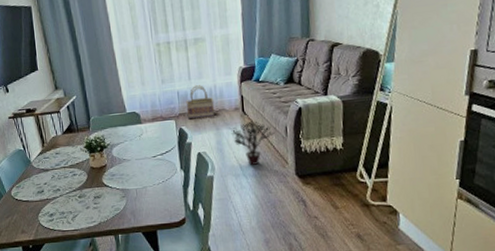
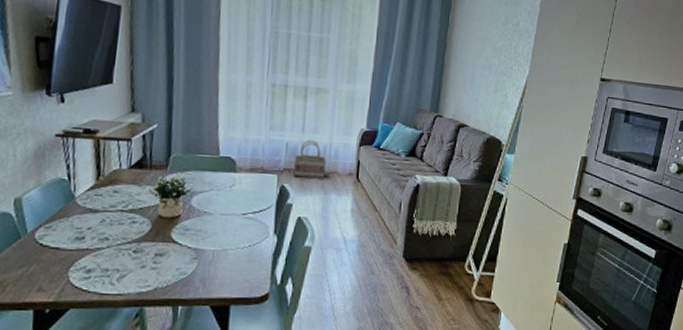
potted plant: present [231,120,275,165] -> none [340,189,388,240]

